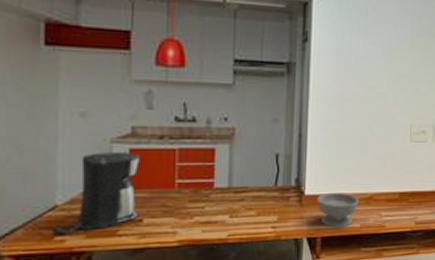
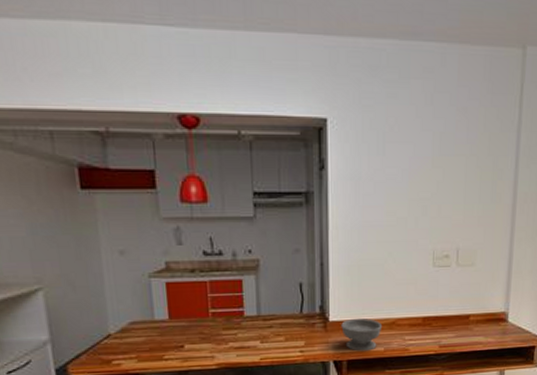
coffee maker: present [52,152,140,233] -> none [109,286,179,358]

